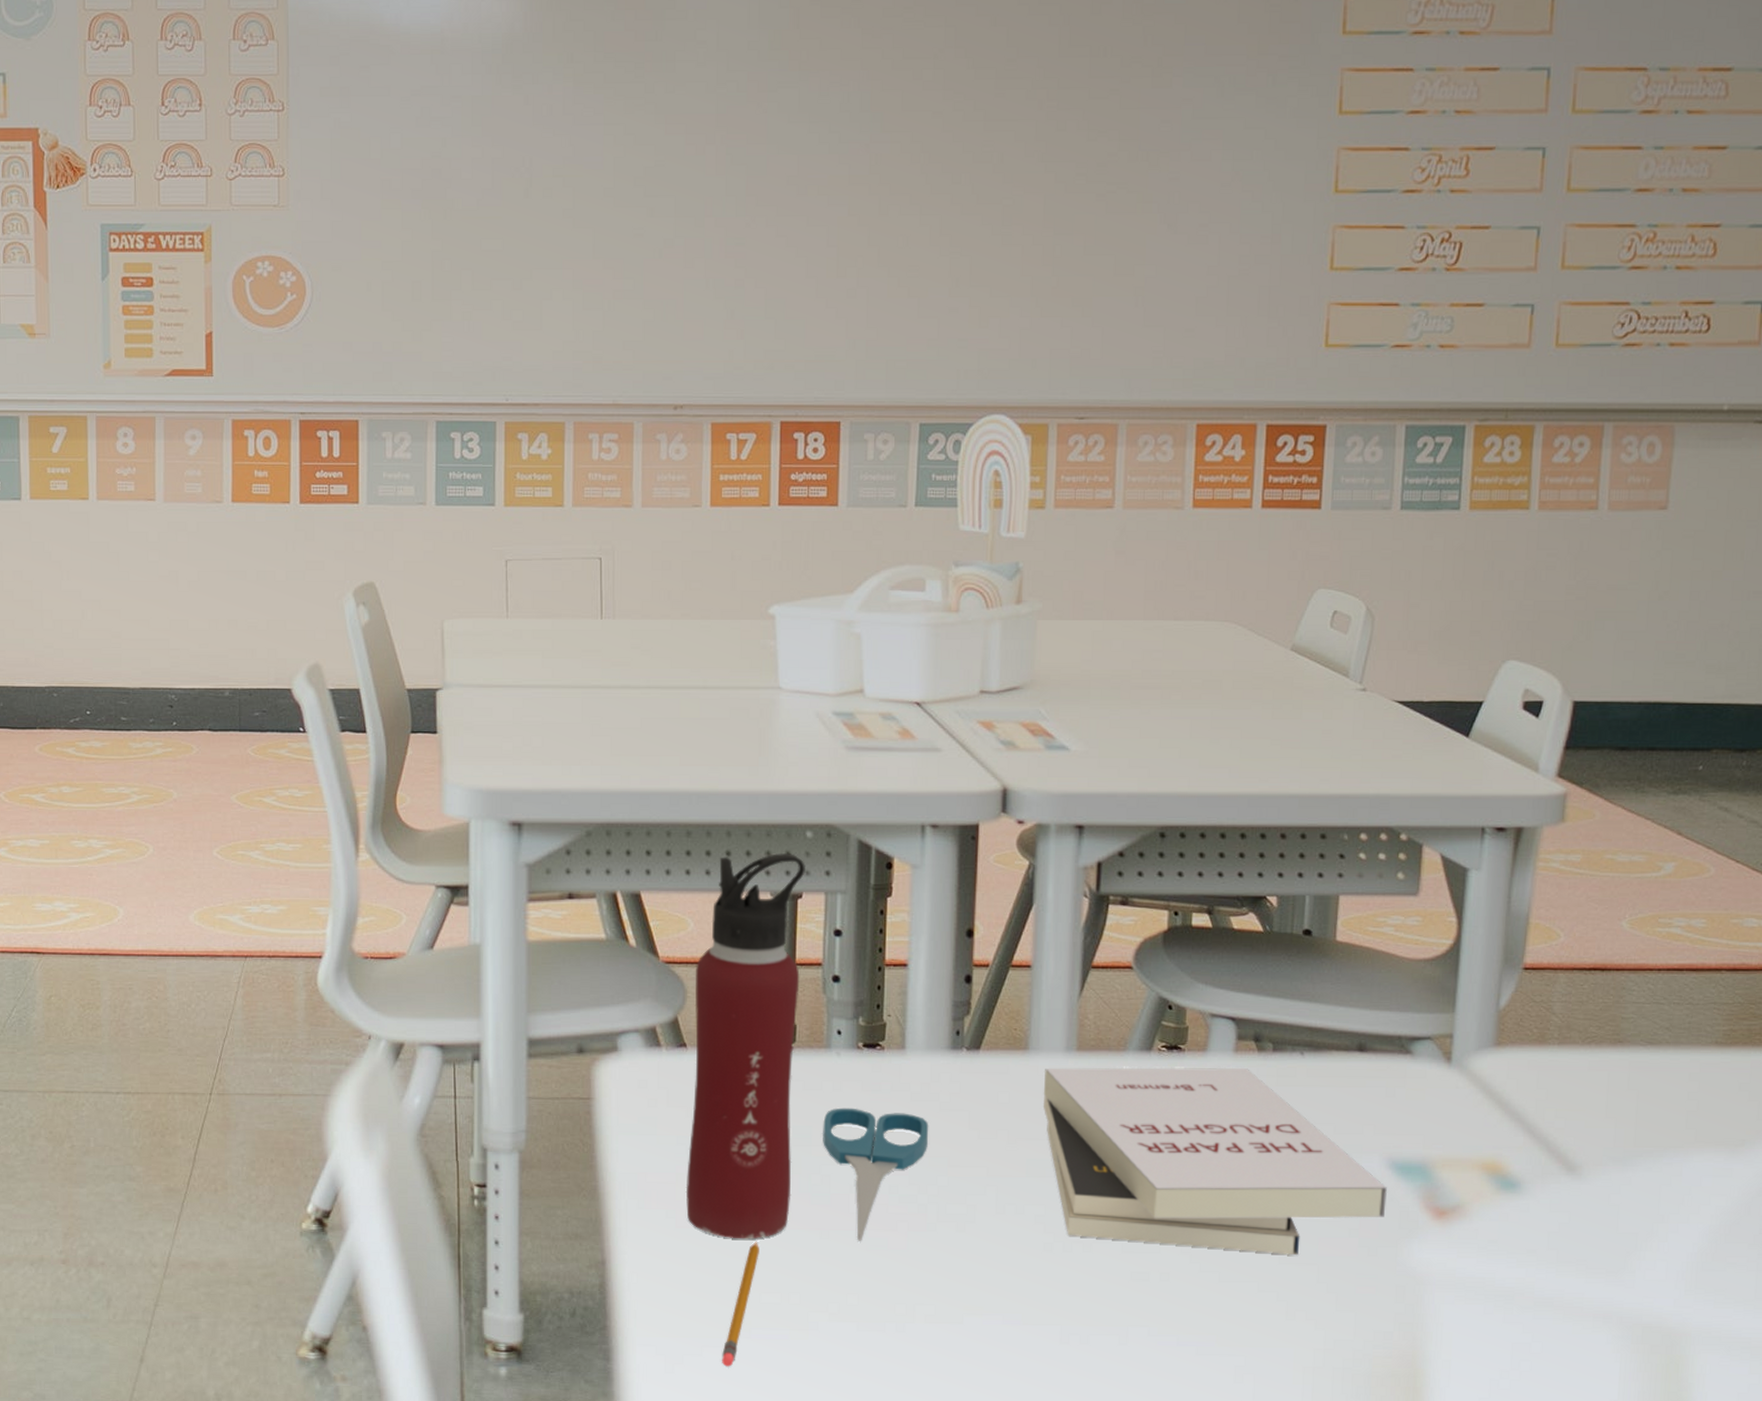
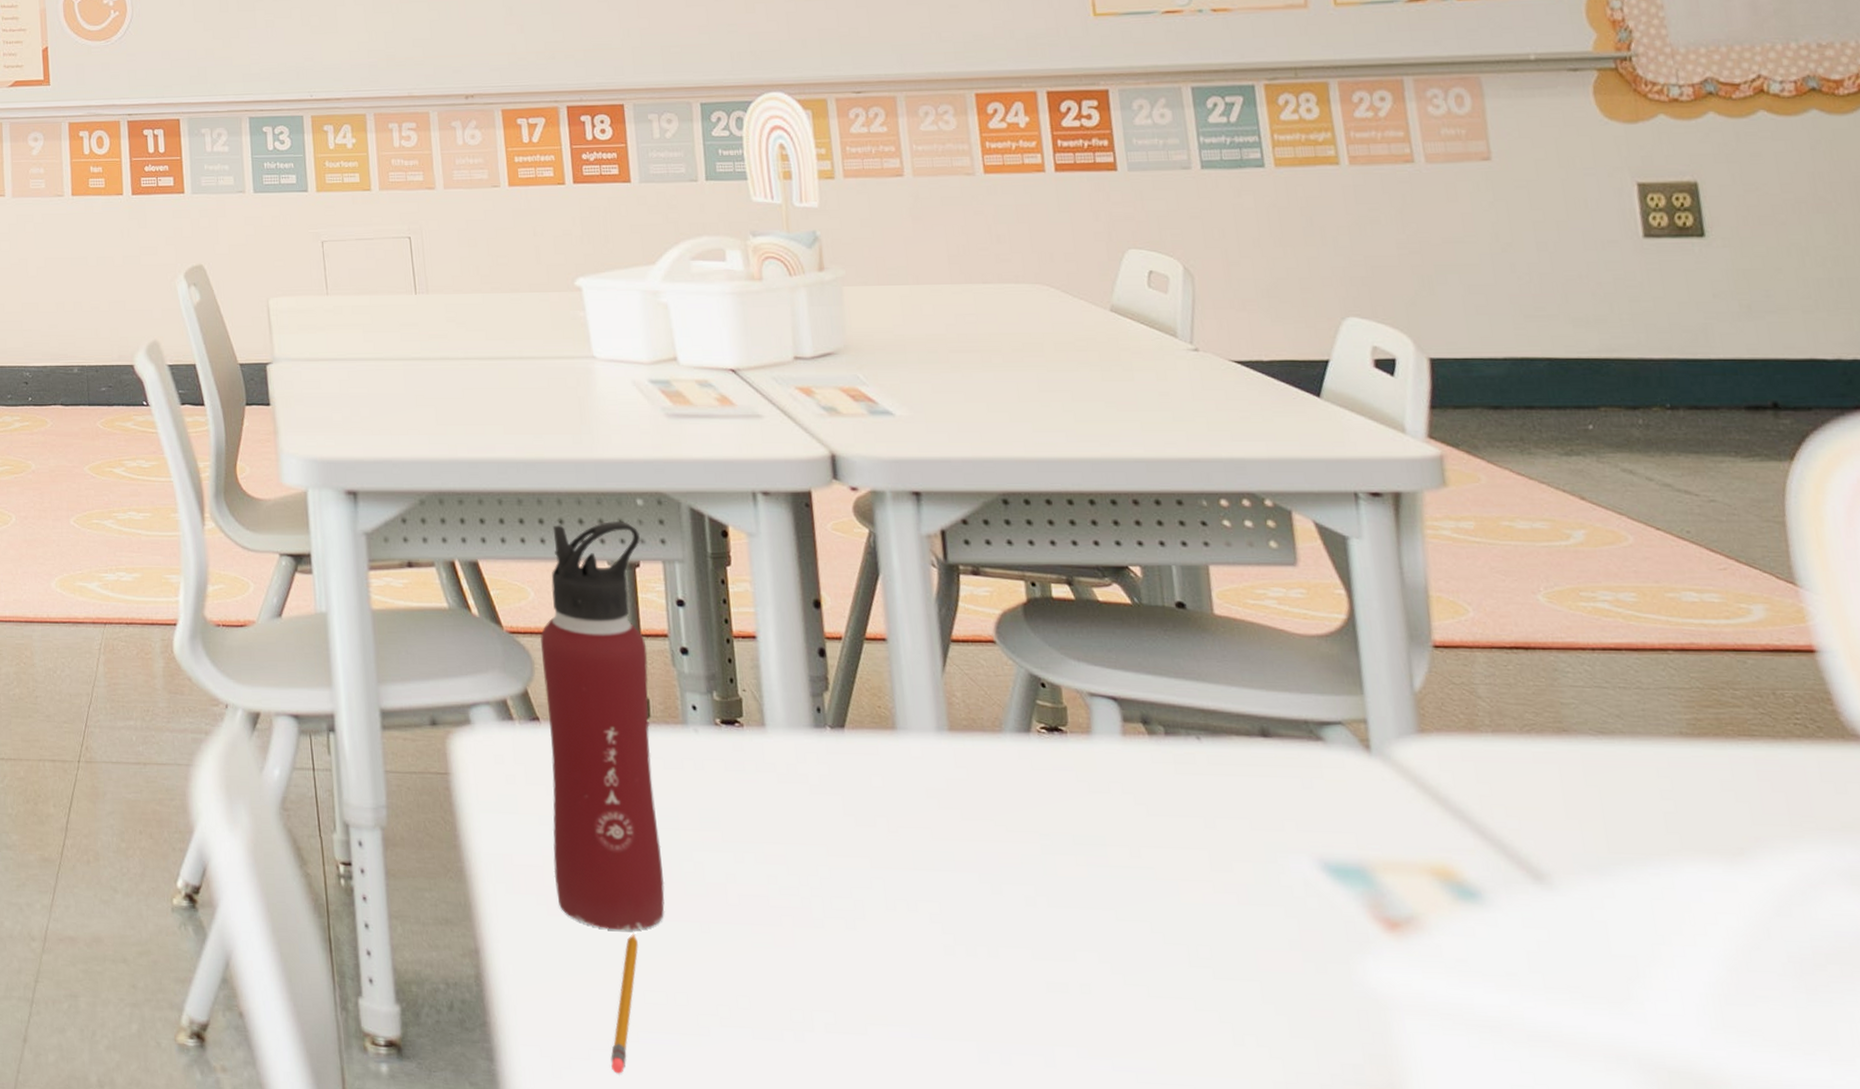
scissors: present [823,1107,929,1241] -> none [689,788,803,937]
books: present [1043,1067,1387,1256] -> none [917,749,1328,970]

